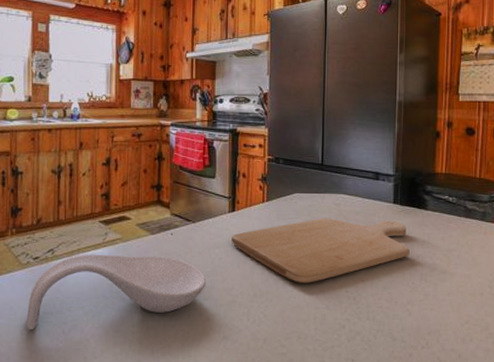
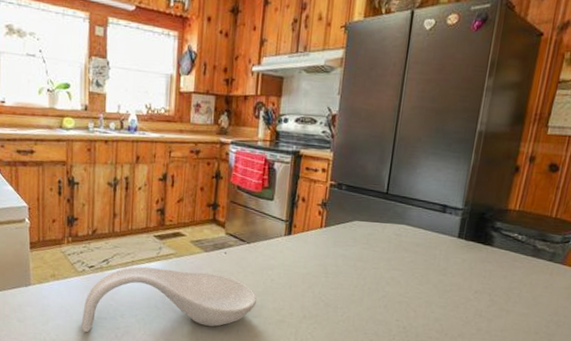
chopping board: present [232,218,410,283] -> none [285,247,469,310]

